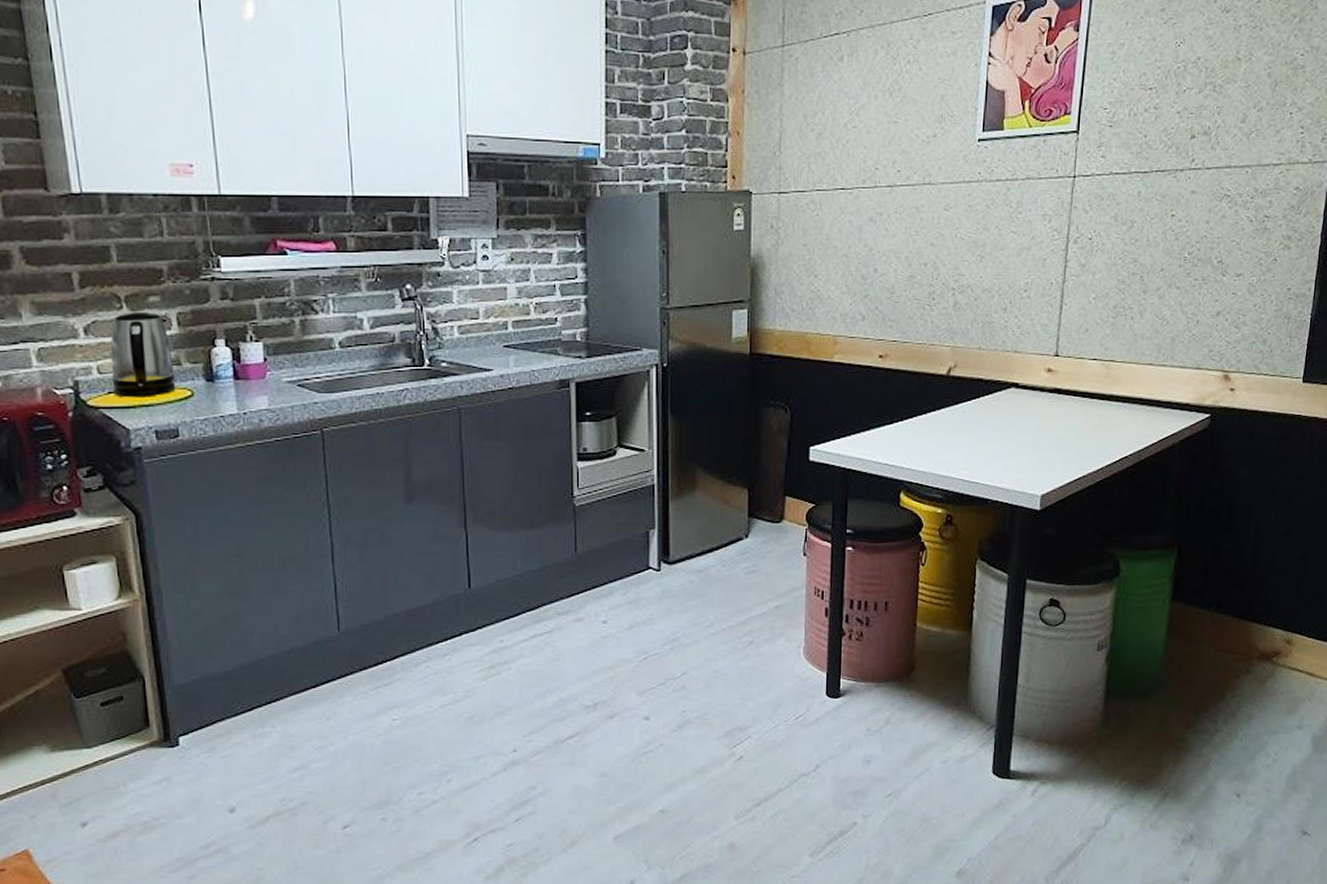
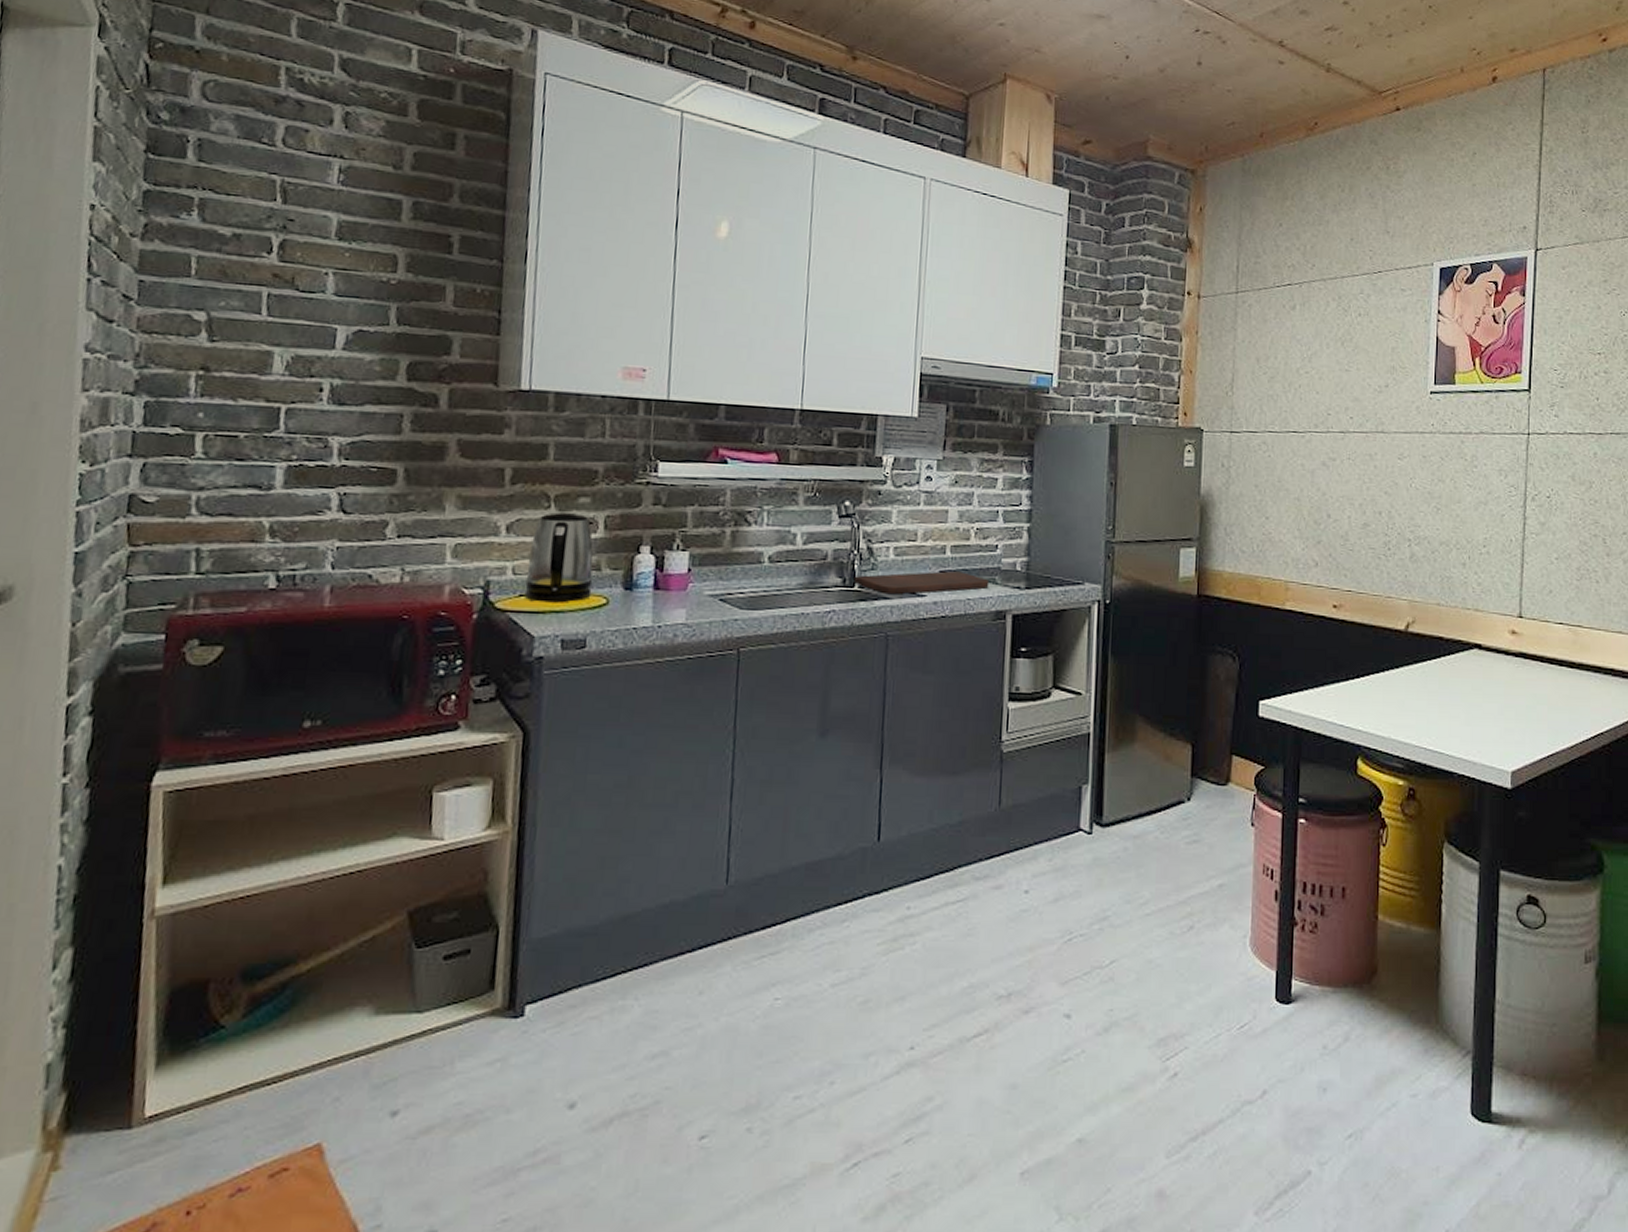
cutting board: none [422,344,552,371] -> present [853,570,990,595]

